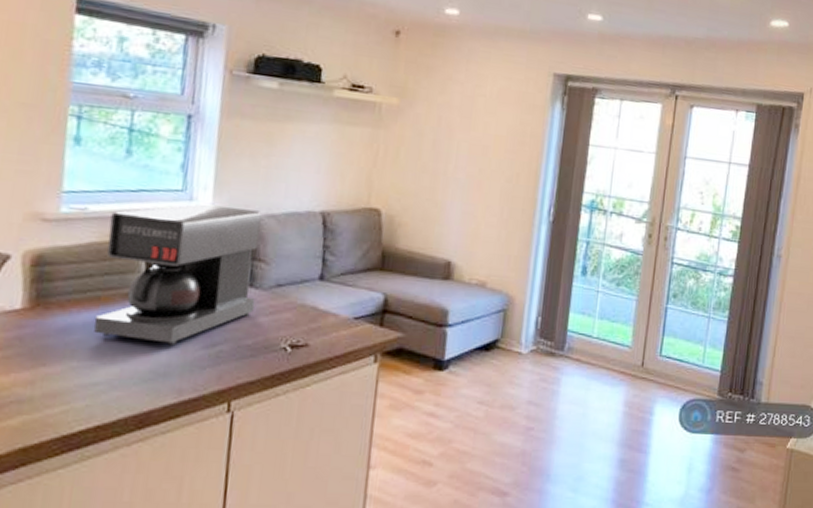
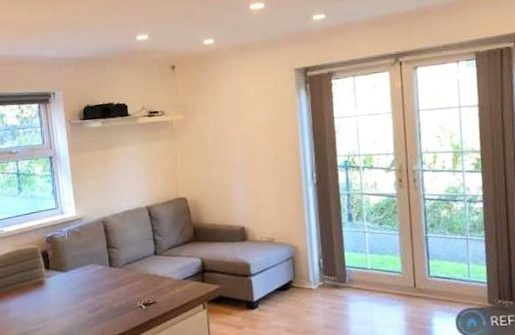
coffee maker: present [94,204,262,345] -> none [17,213,116,313]

